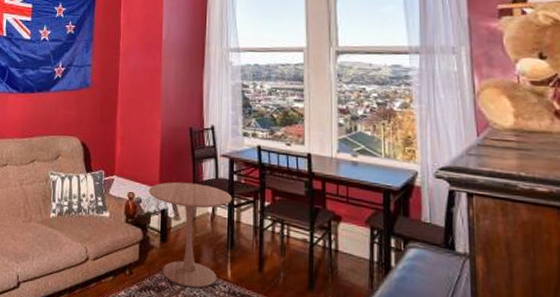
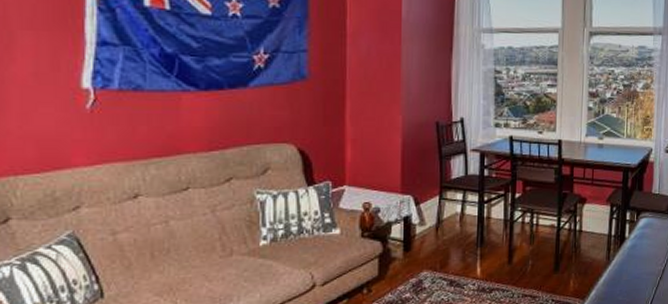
side table: present [148,181,232,288] -> none [388,183,482,294]

